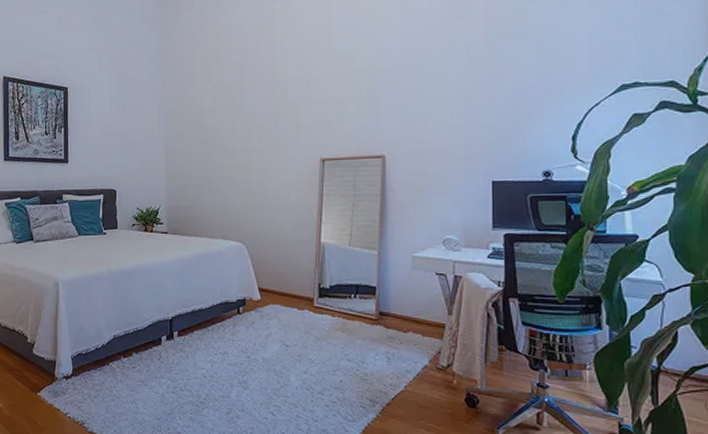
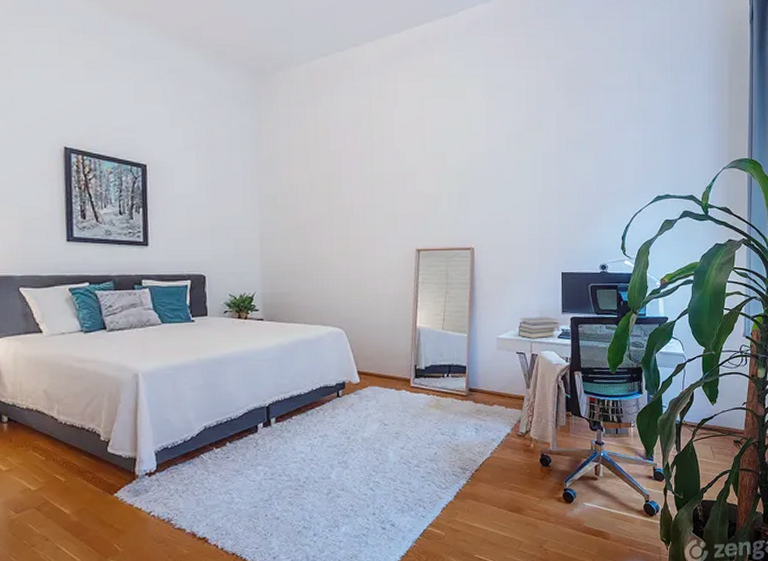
books: none [437,232,489,259] -> present [517,316,559,339]

